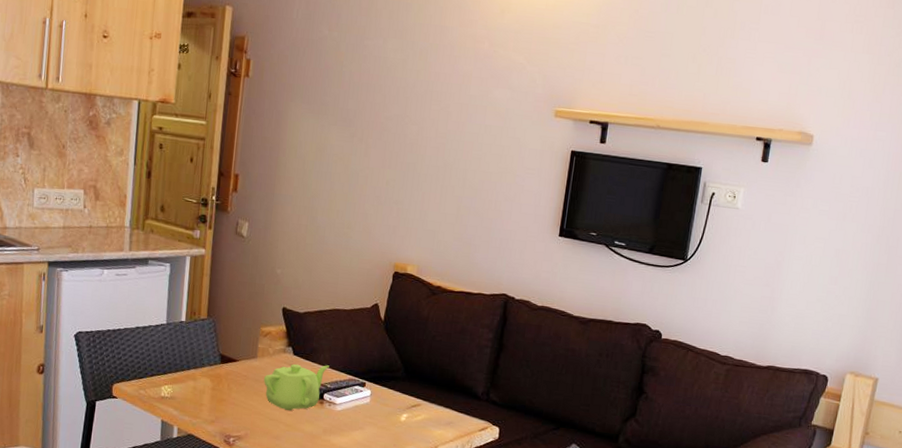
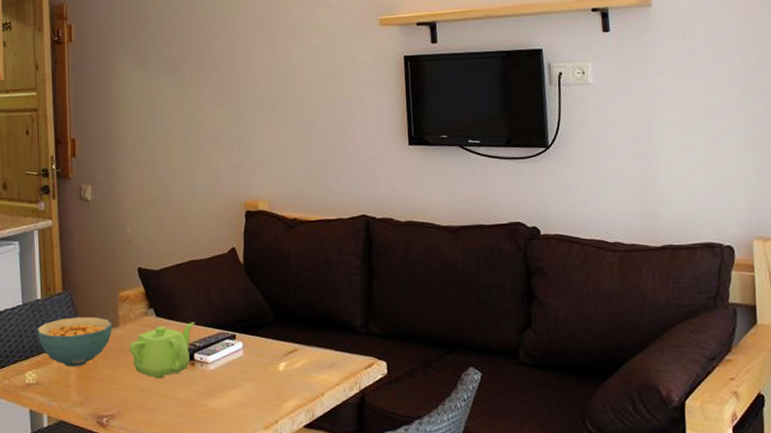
cereal bowl: none [177,342,251,389] -> present [37,316,113,367]

